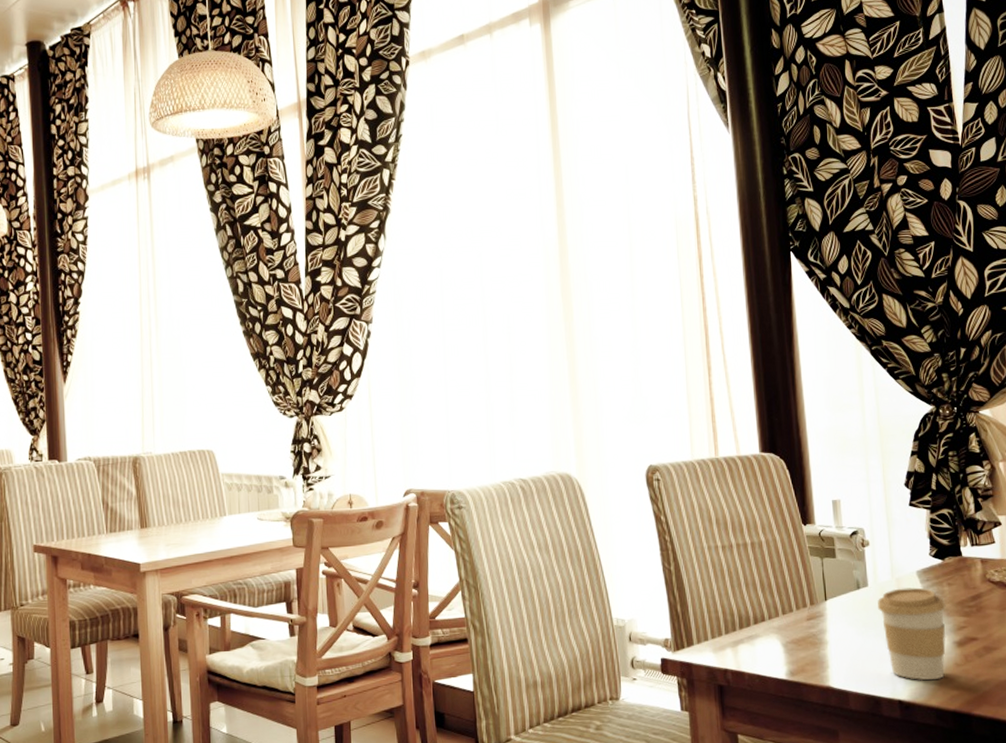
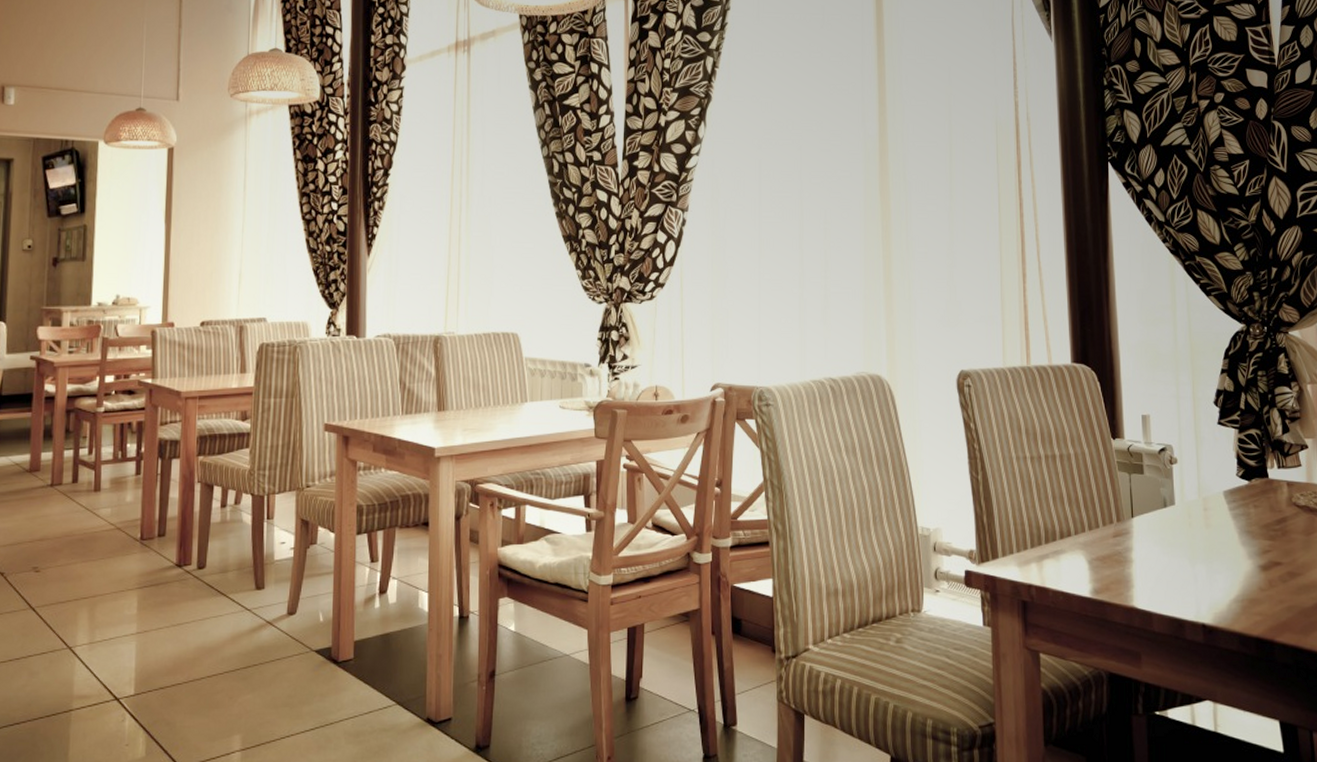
coffee cup: present [878,587,946,681] -> none [1184,508,1251,605]

